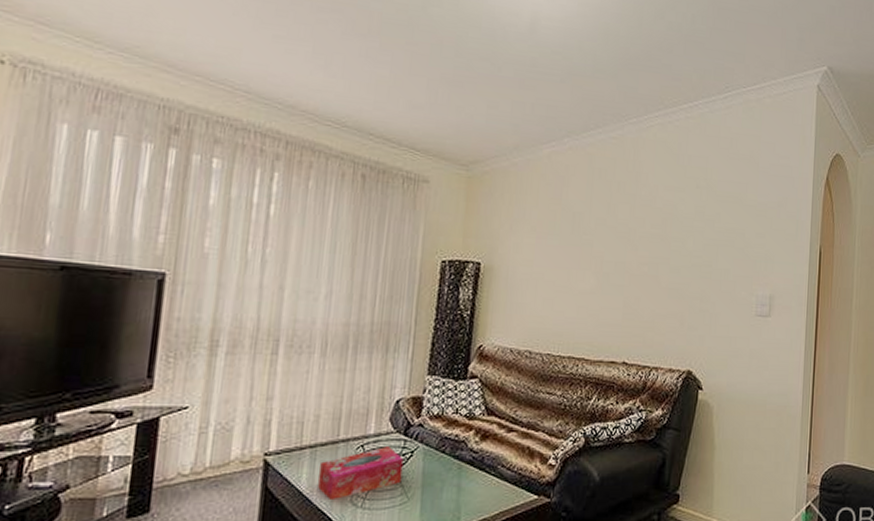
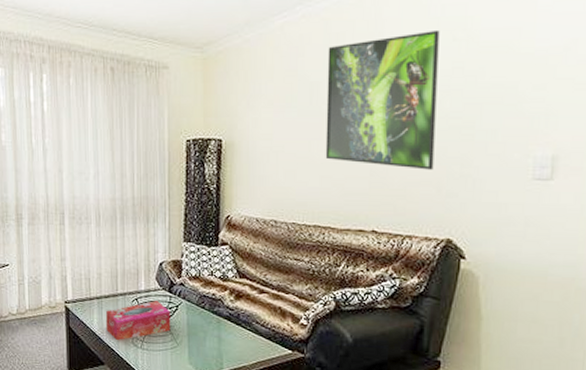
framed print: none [583,176,686,304] -> present [325,29,440,170]

